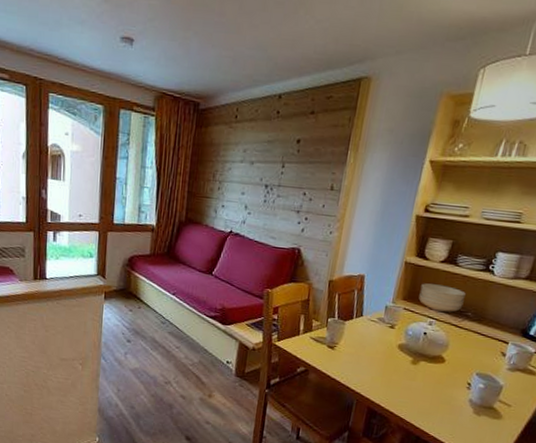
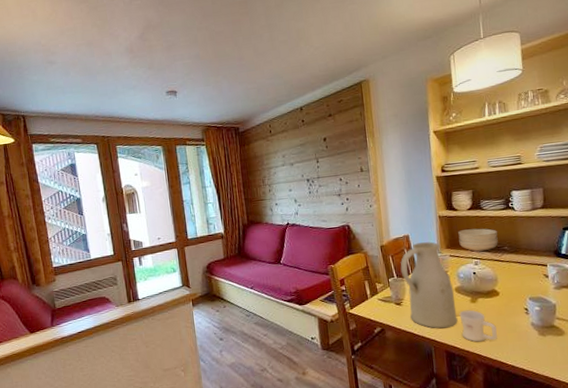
ceramic pitcher: none [340,286,398,384] -> present [400,241,458,329]
mug: none [390,370,430,408] -> present [459,310,497,342]

